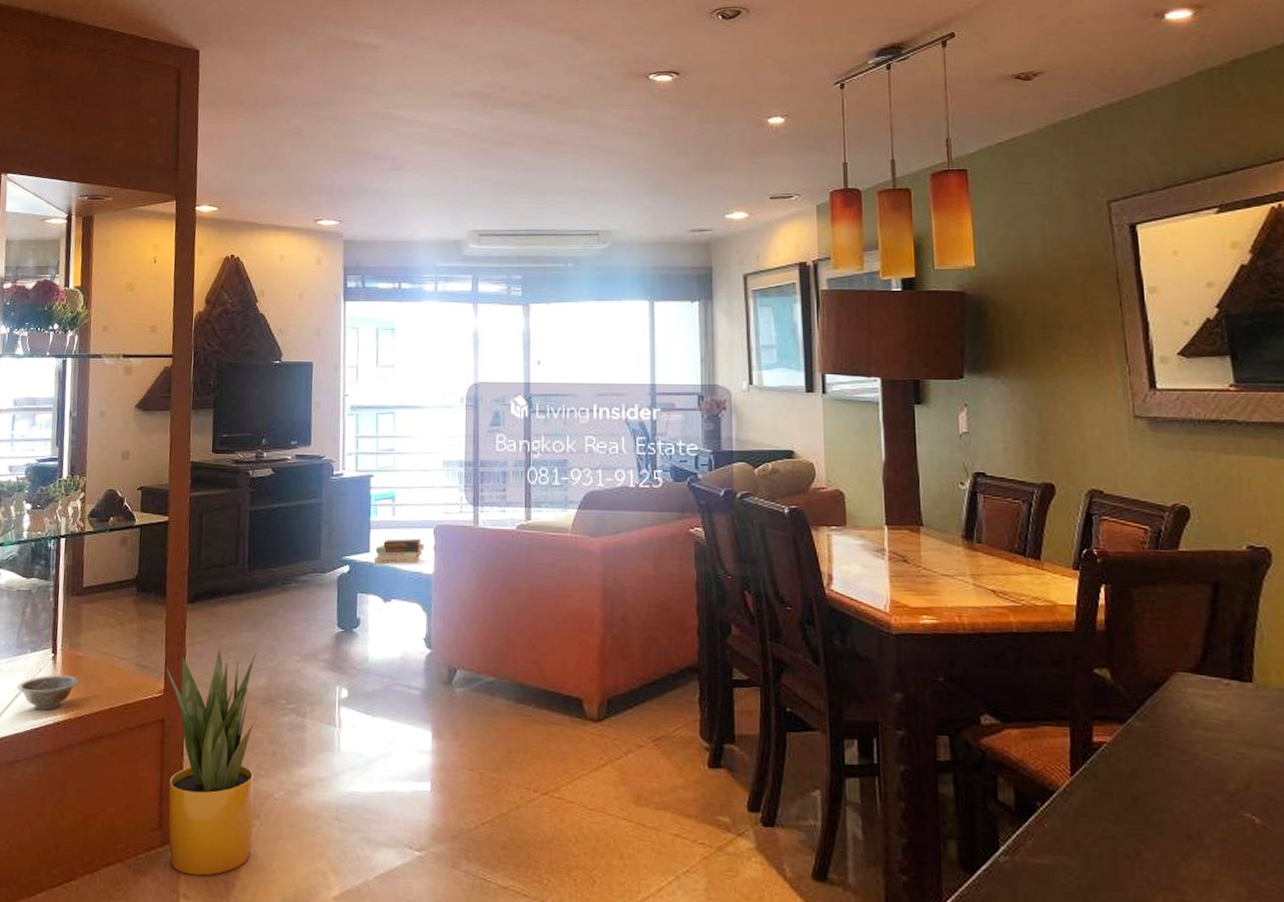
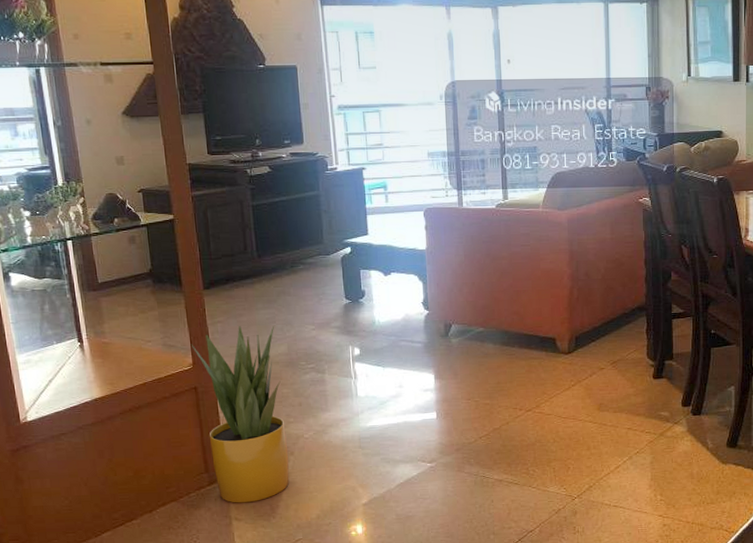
decorative bowl: present [17,675,79,710] -> none [49,359,109,391]
books: present [374,538,425,564] -> none [373,220,417,244]

